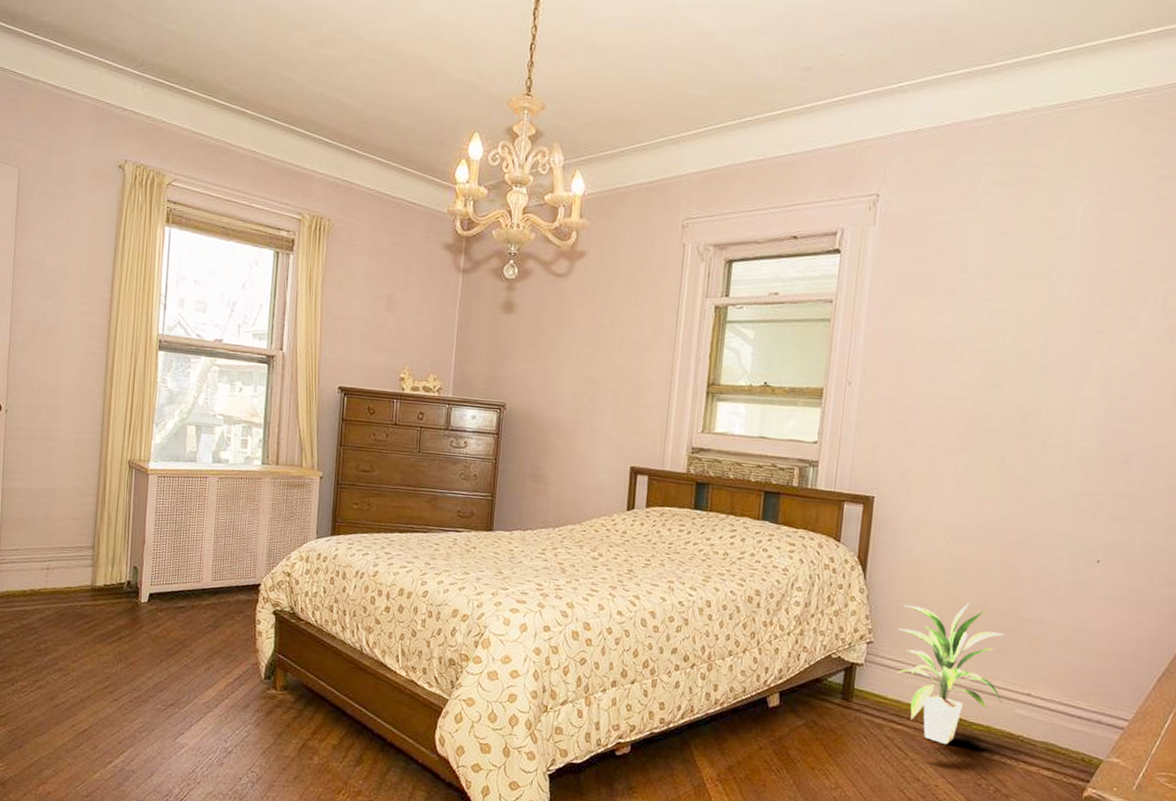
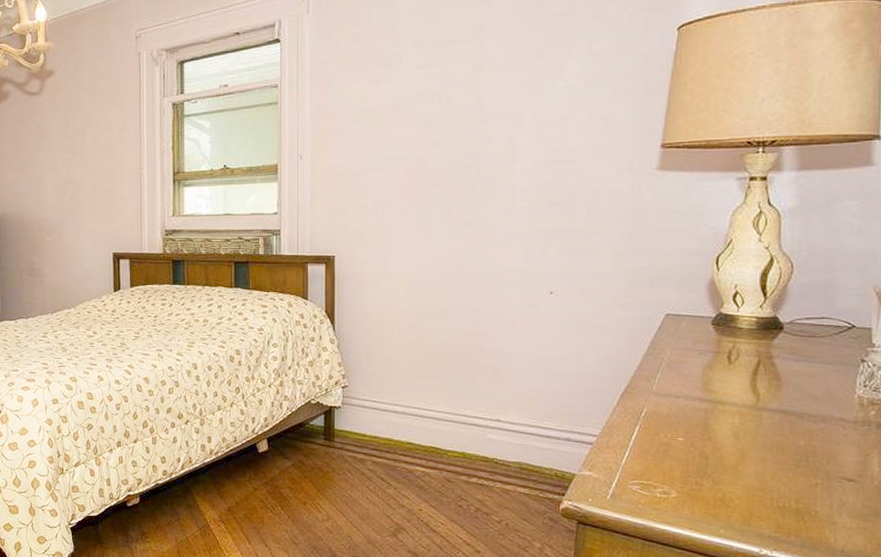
indoor plant: present [896,602,1004,744] -> none [369,342,474,472]

